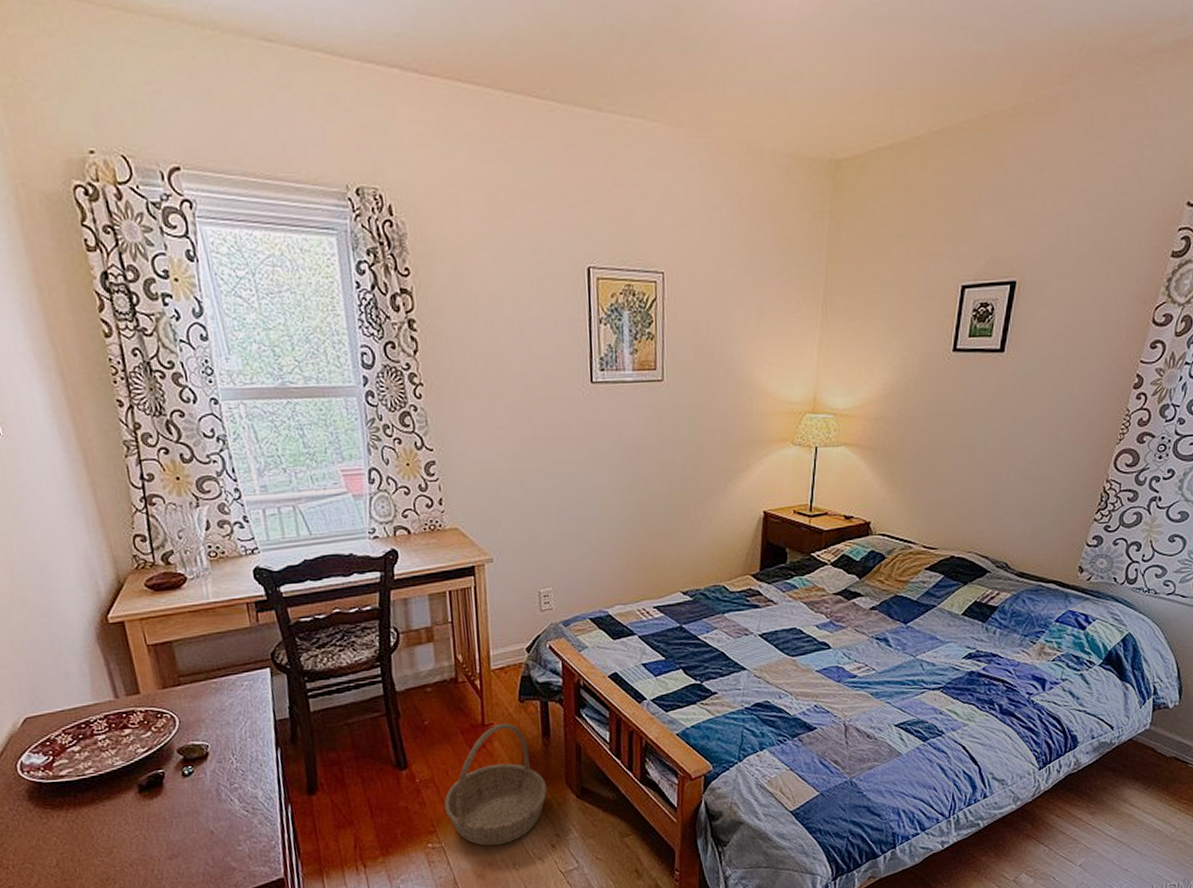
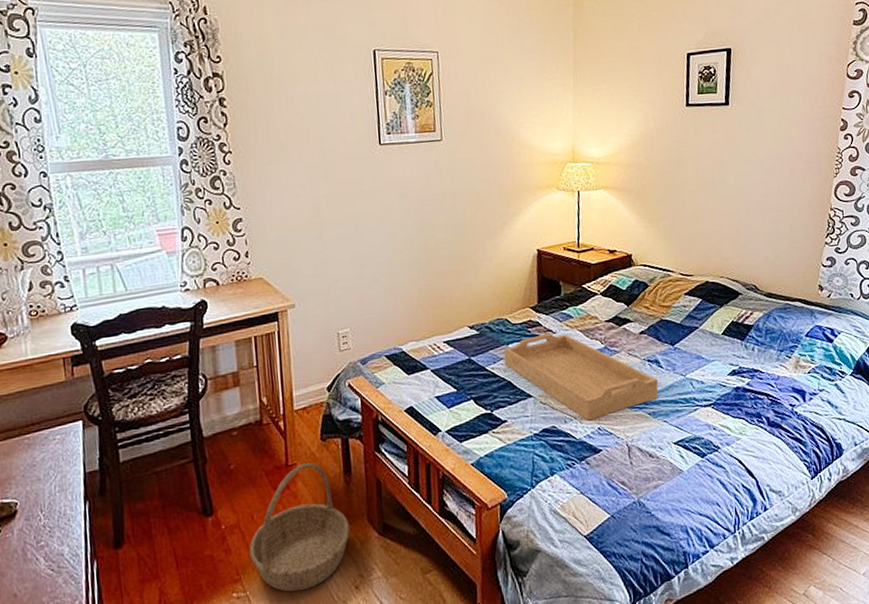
serving tray: none [718,603,884,698] -> present [503,333,659,421]

